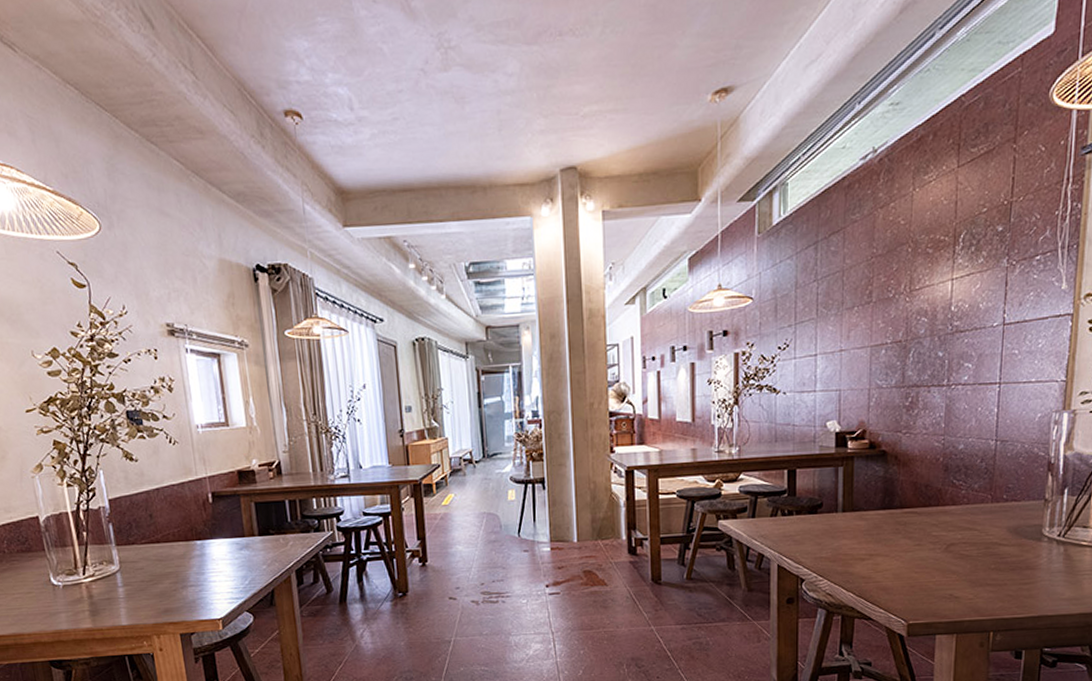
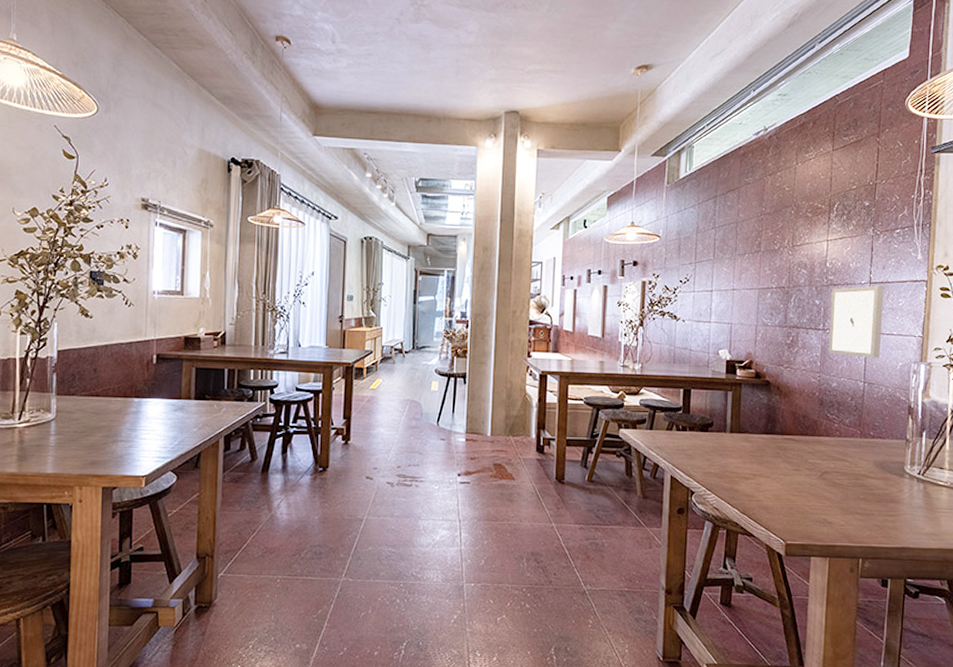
wall art: none [954,326,1021,413] -> present [829,285,885,358]

